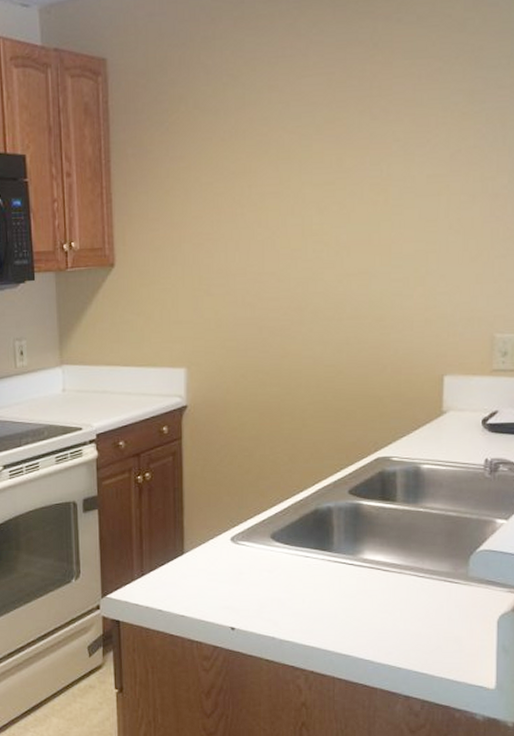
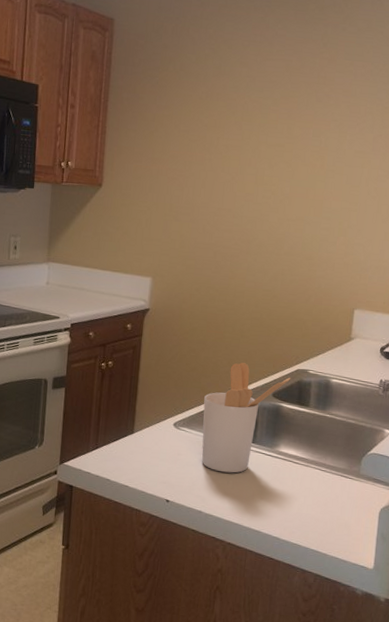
utensil holder: none [265,457,370,590] -> present [202,363,291,473]

